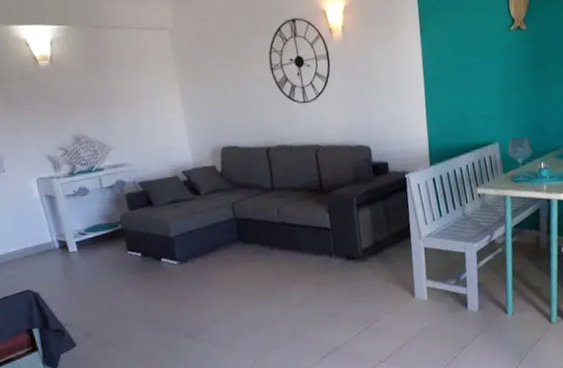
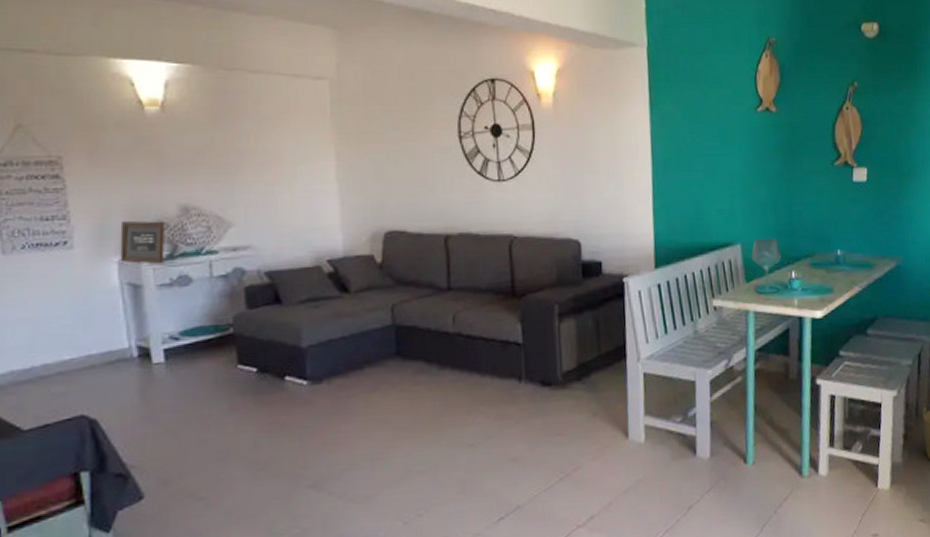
picture frame: none [35,148,68,180] -> present [120,221,165,264]

